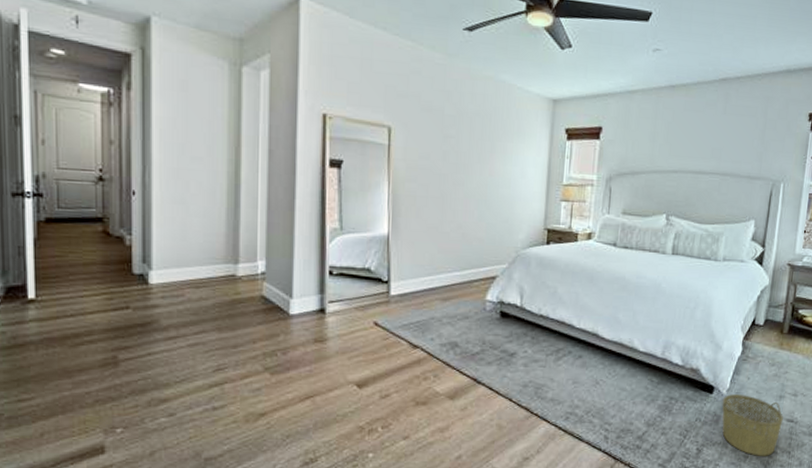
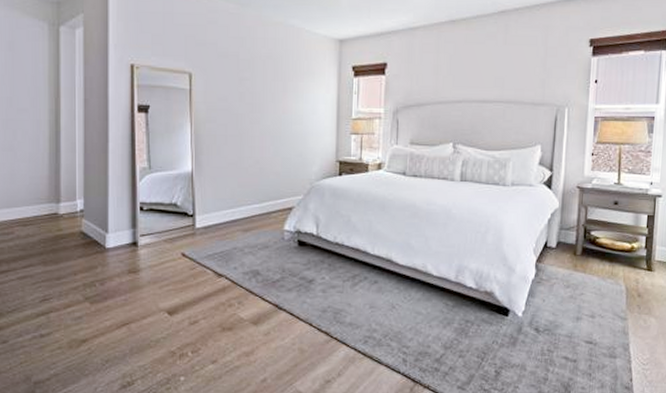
basket: present [722,394,783,456] -> none [518,317,582,378]

